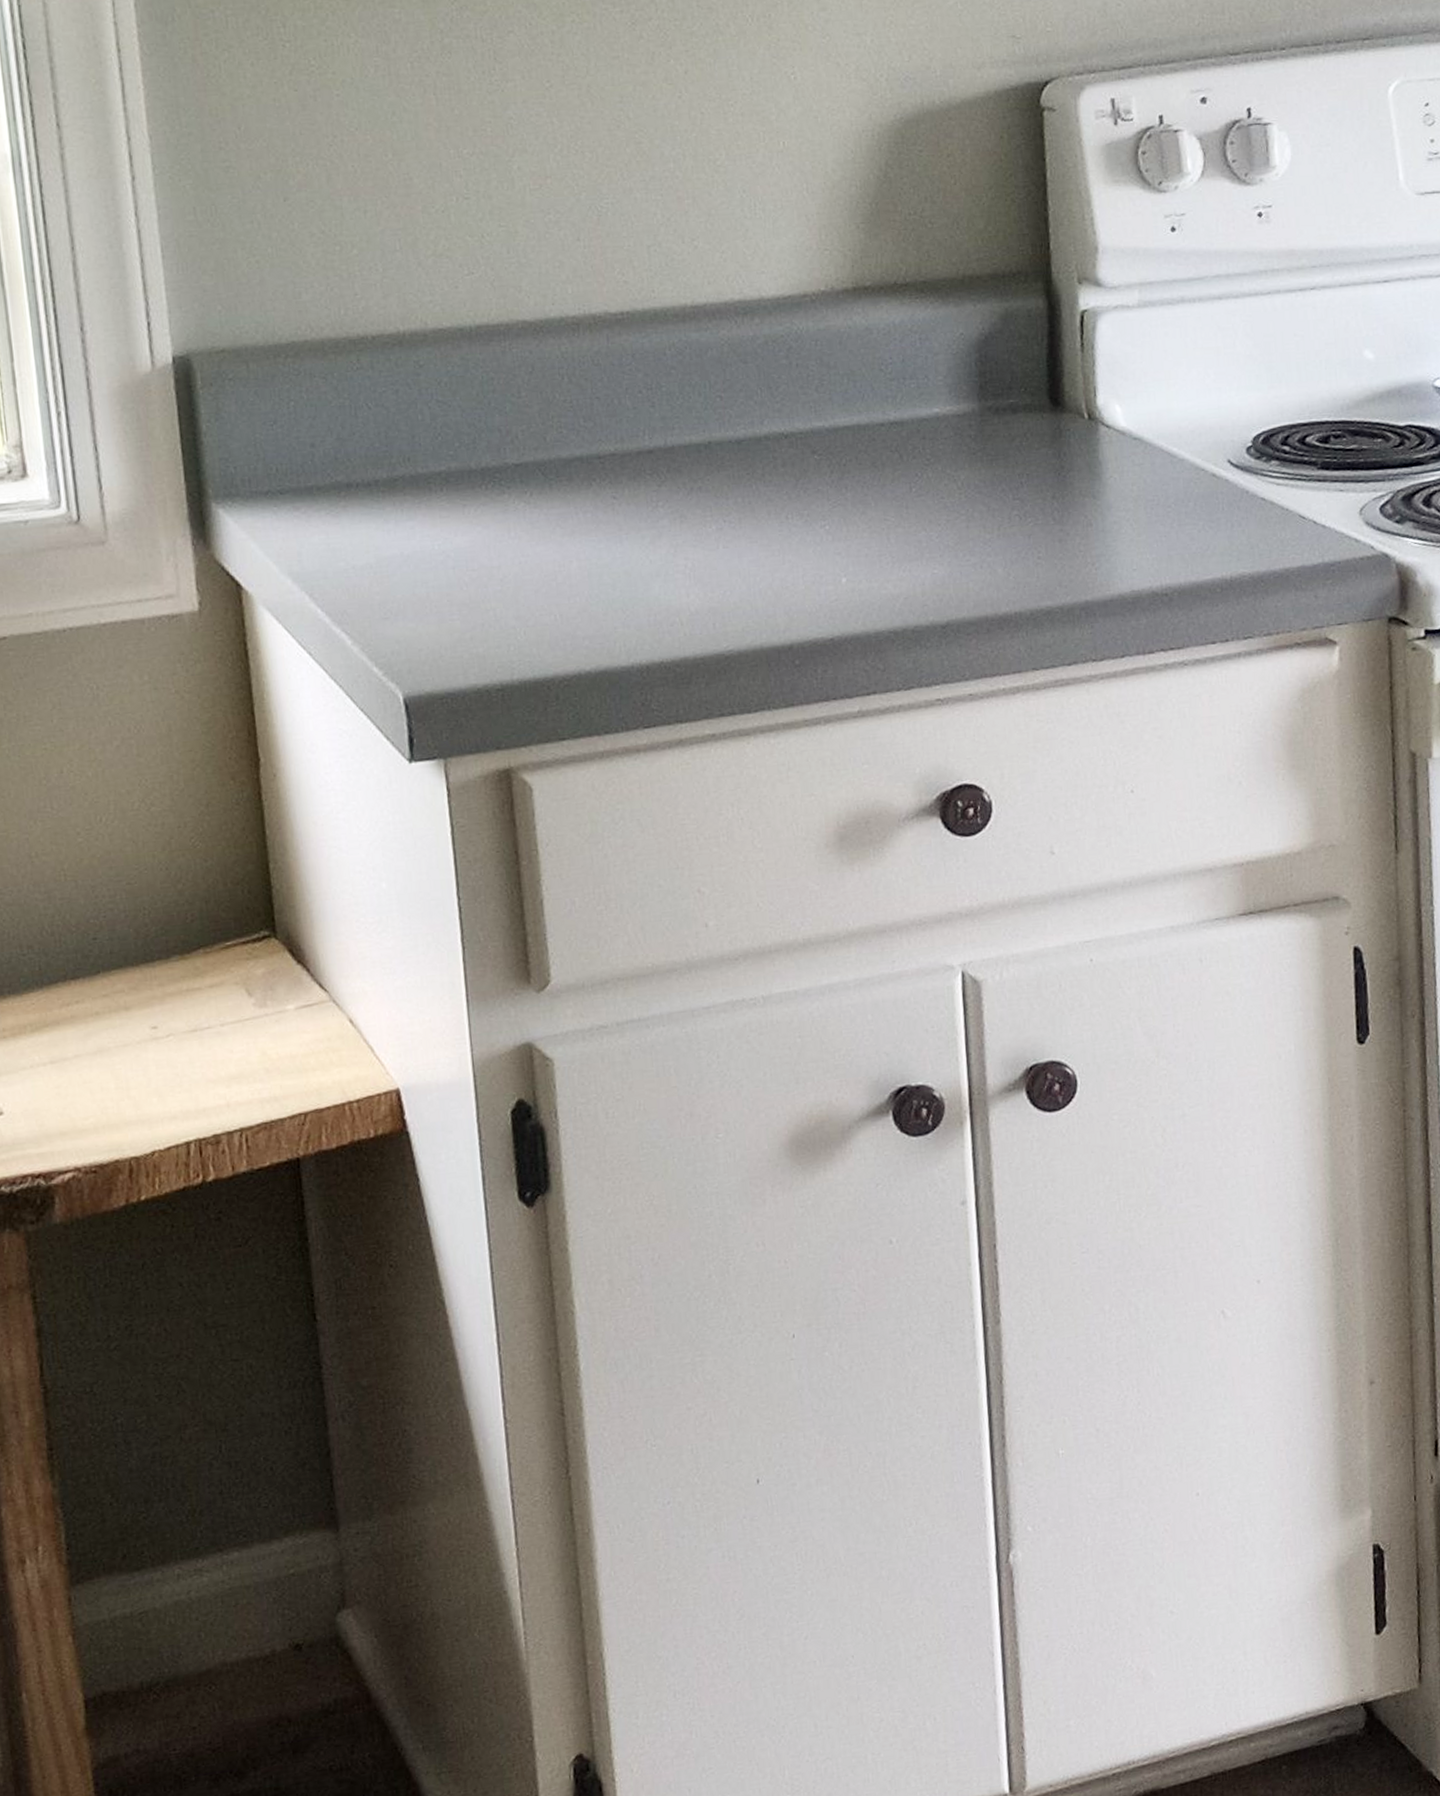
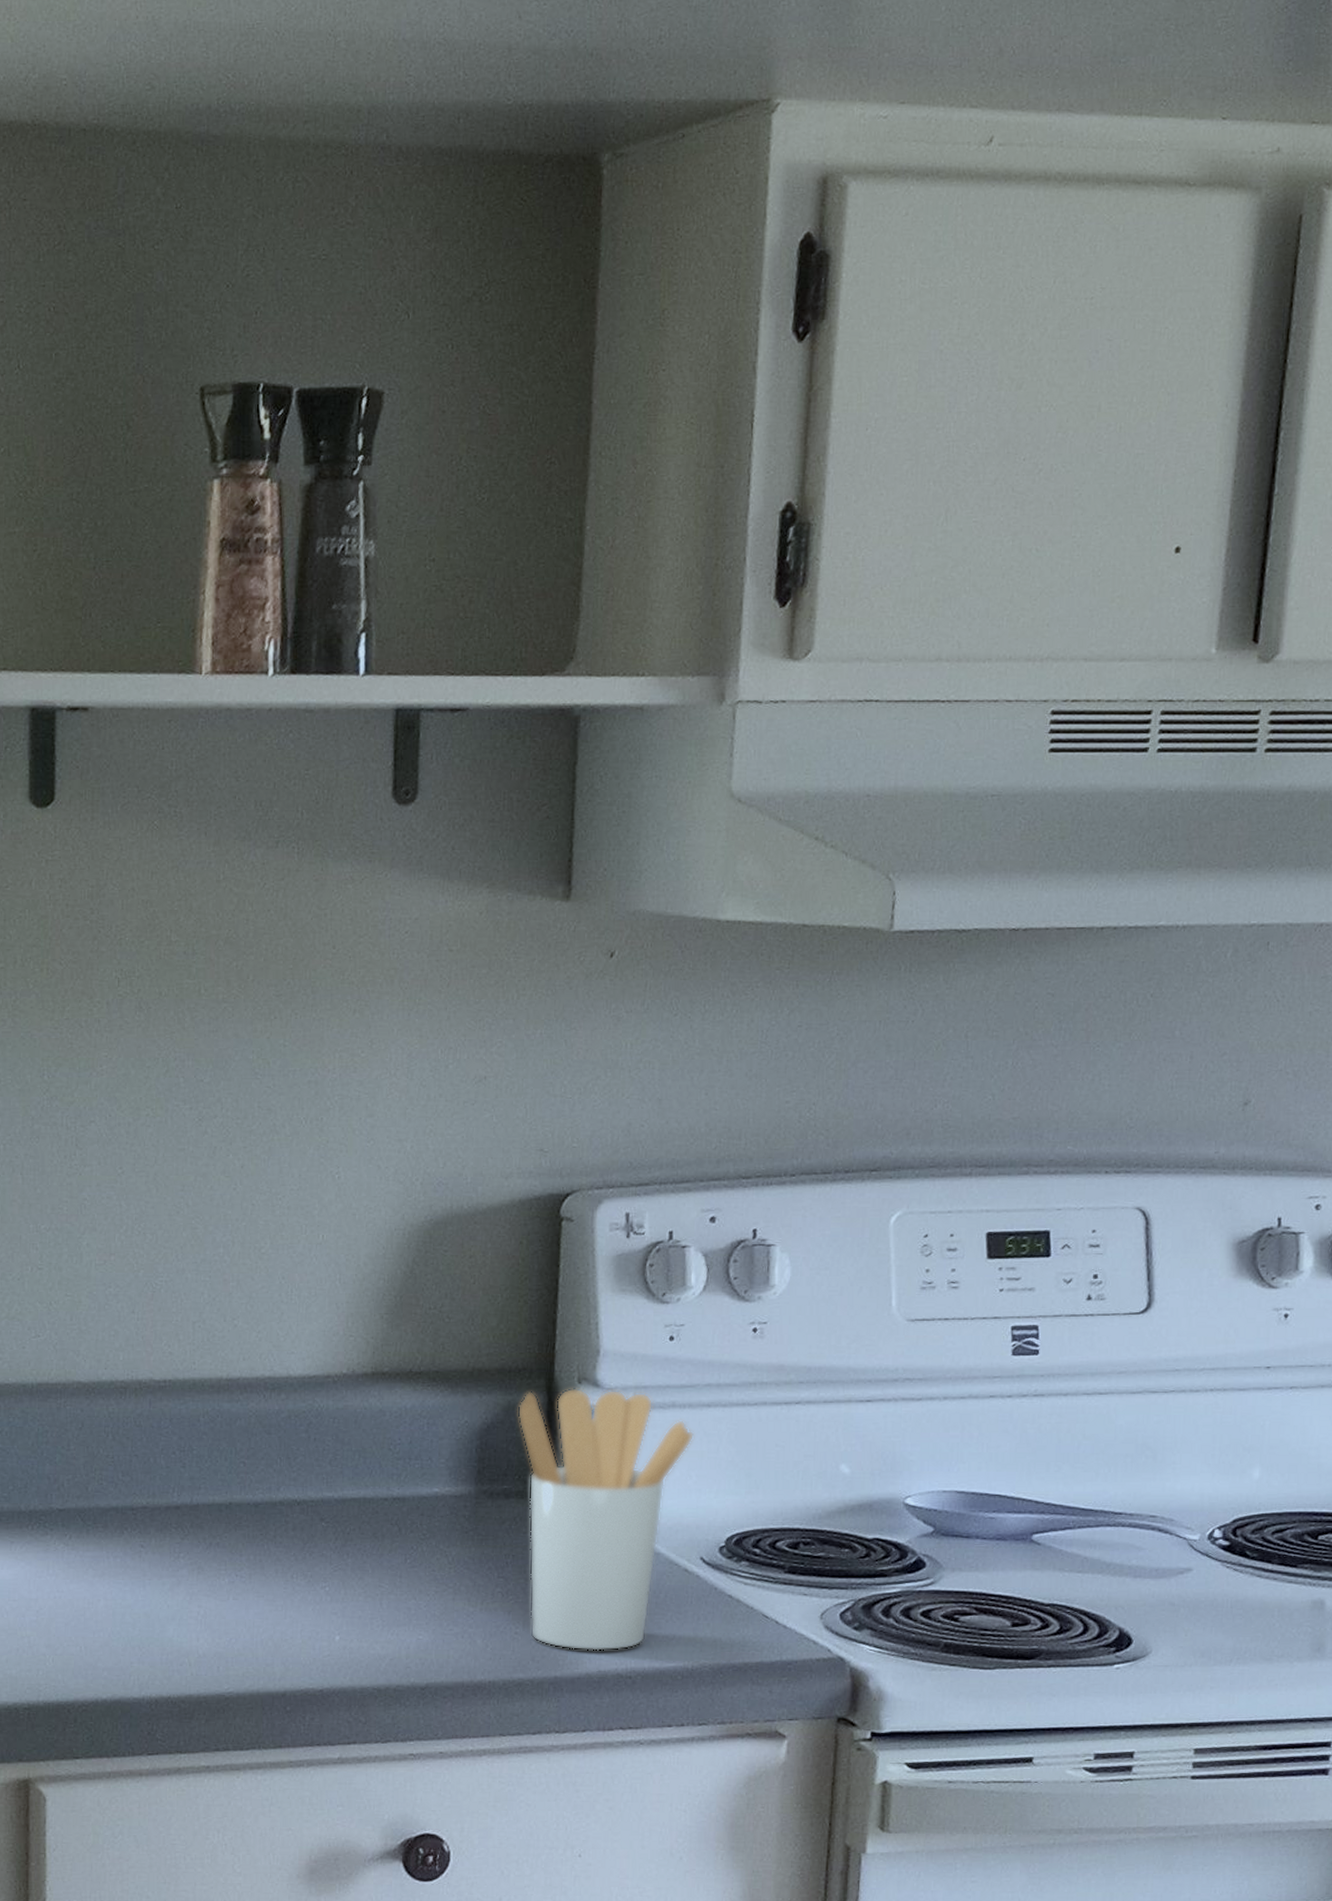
utensil holder: none [1016,288,1208,571] -> present [517,1388,695,1652]

